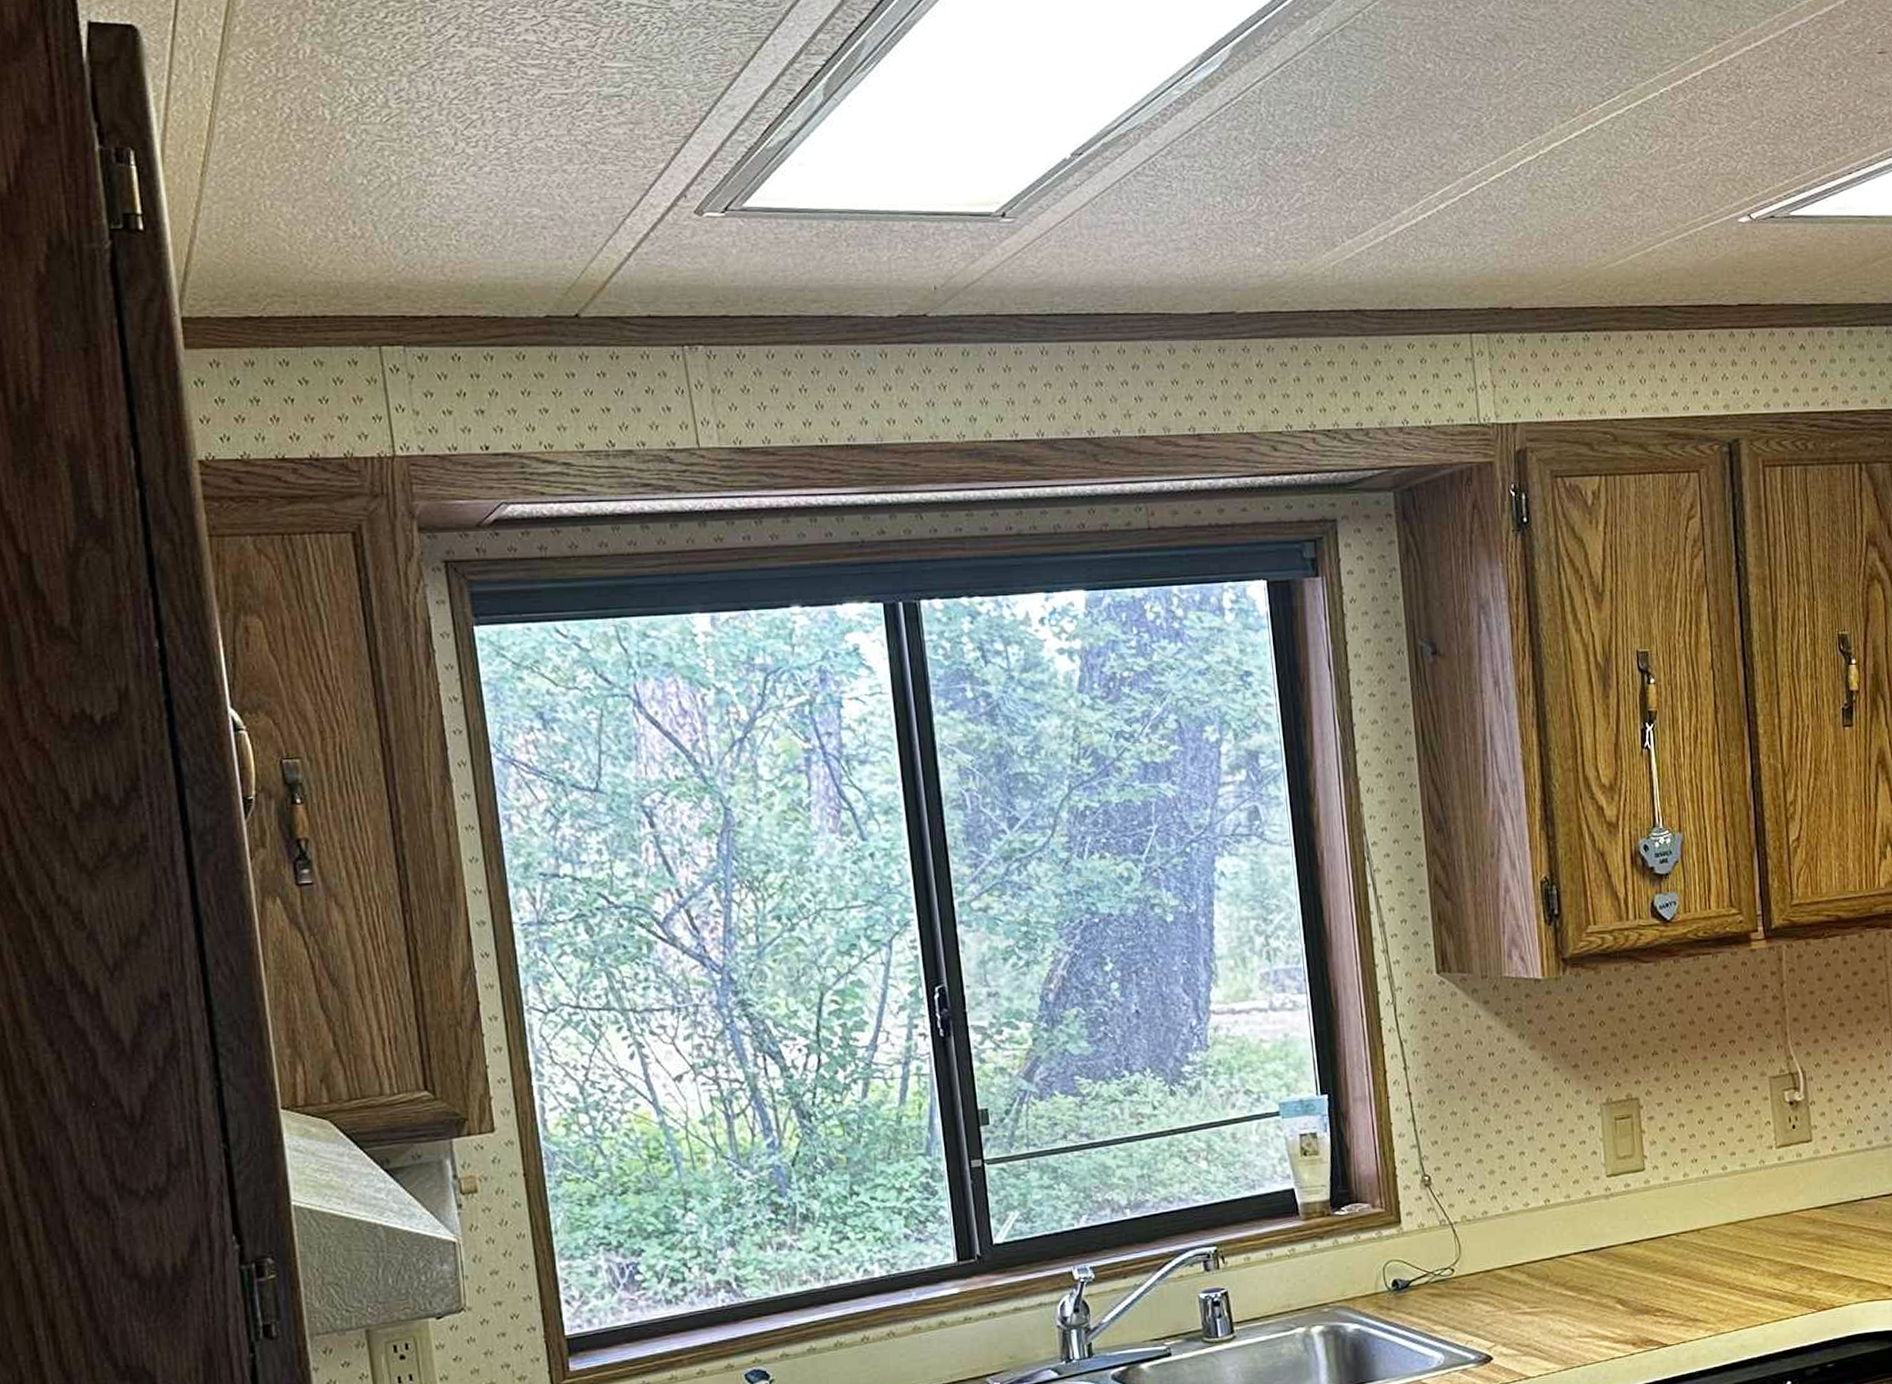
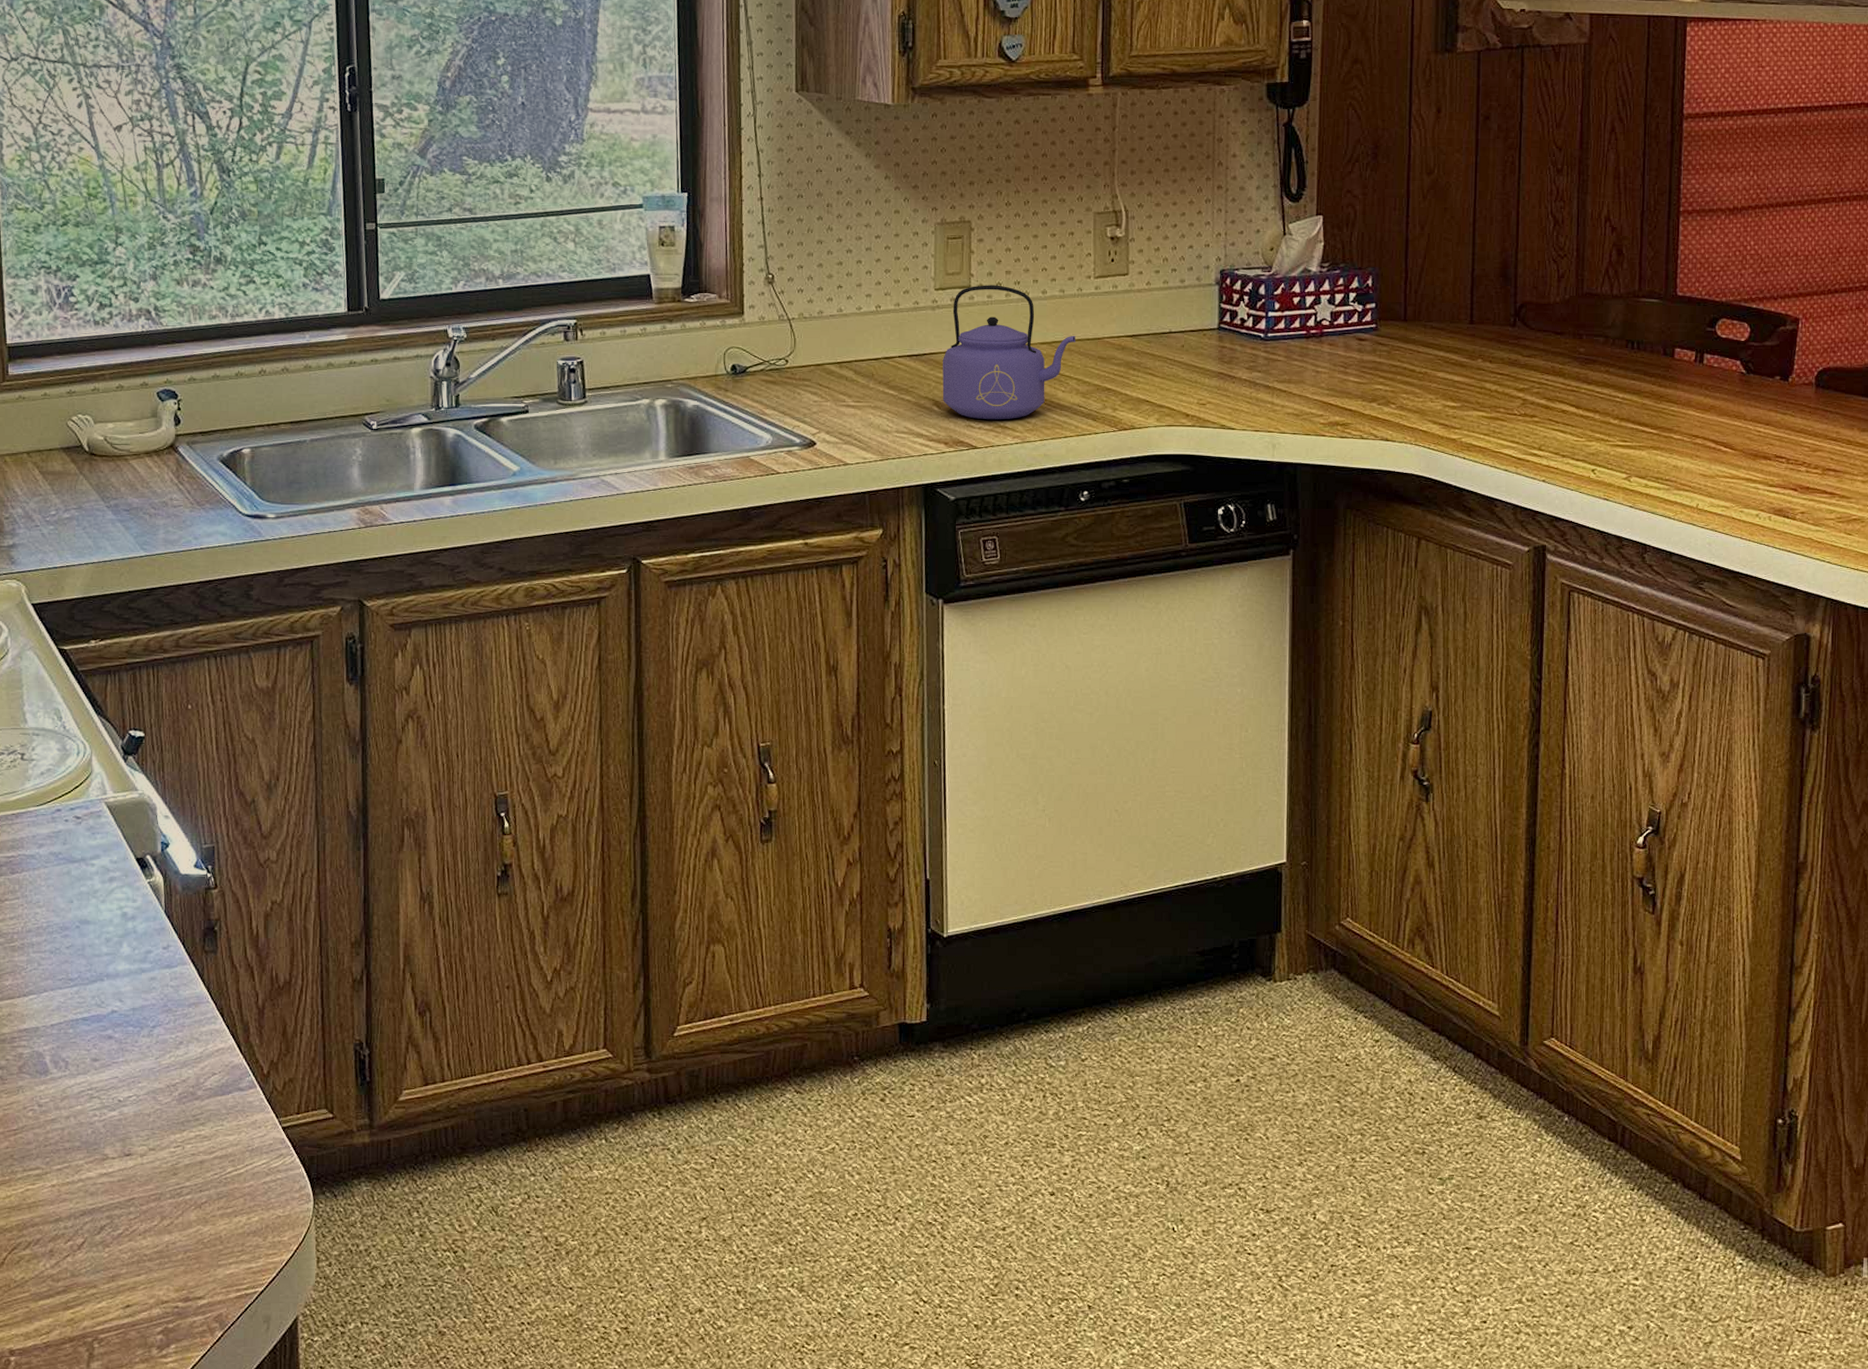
kettle: none [1622,1165,1763,1314] -> present [942,285,1075,420]

